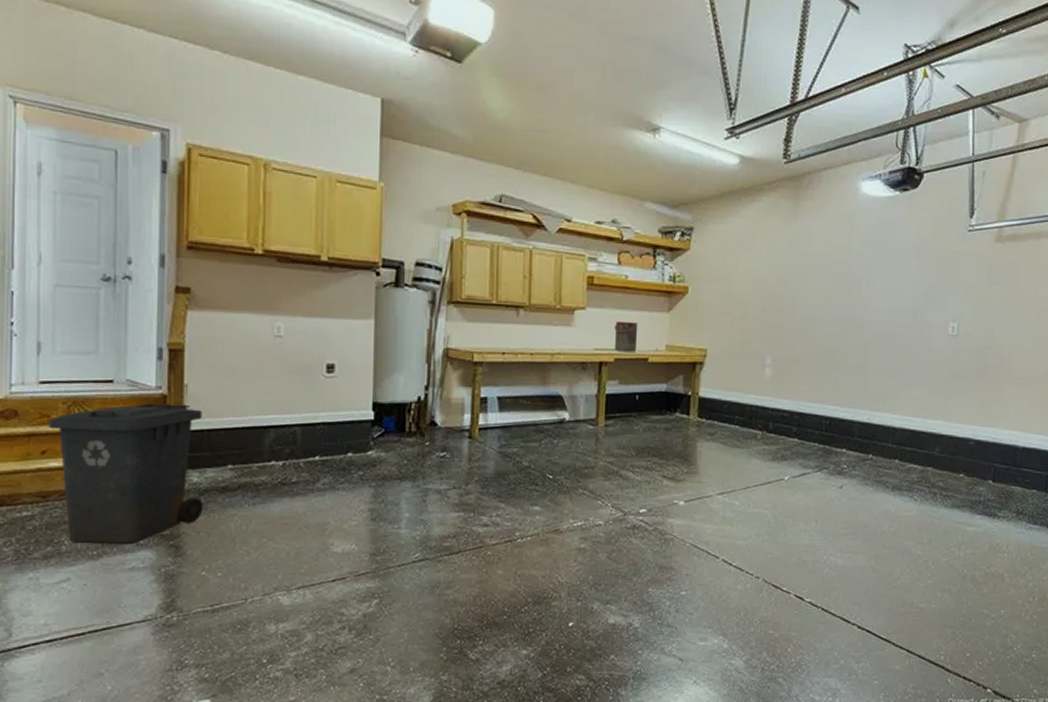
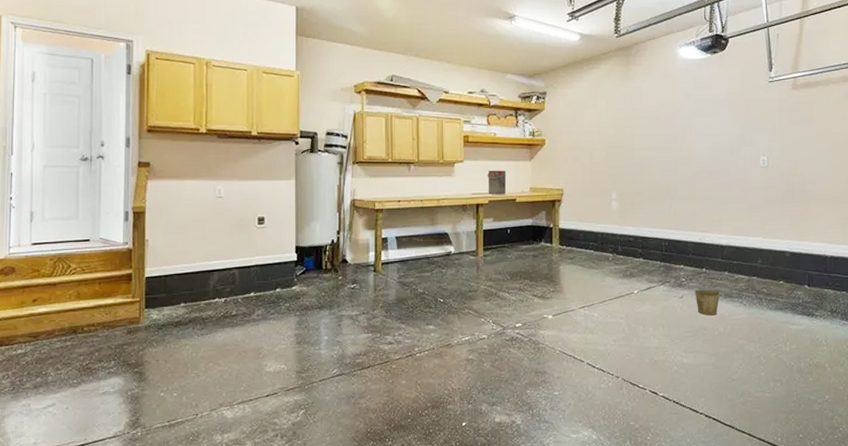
recycling bin: present [48,403,203,544] -> none [39,256,161,374]
bucket: none [857,466,888,511] -> present [694,278,721,316]

